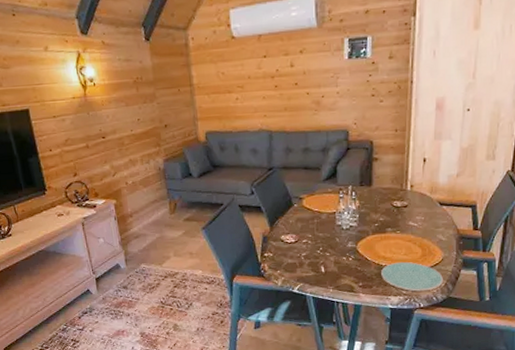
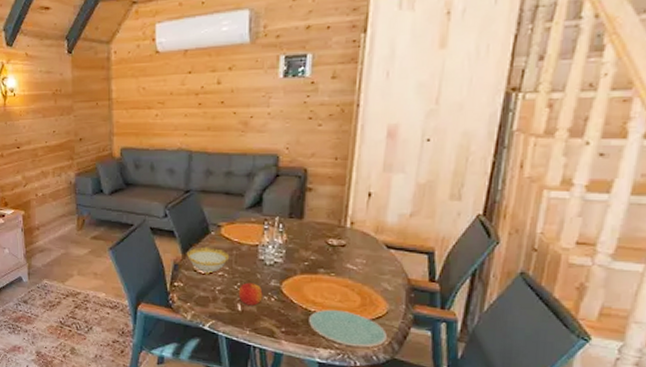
decorative bowl: none [274,218,312,244] -> present [187,247,230,275]
apple: none [321,246,342,267] -> present [238,282,263,306]

